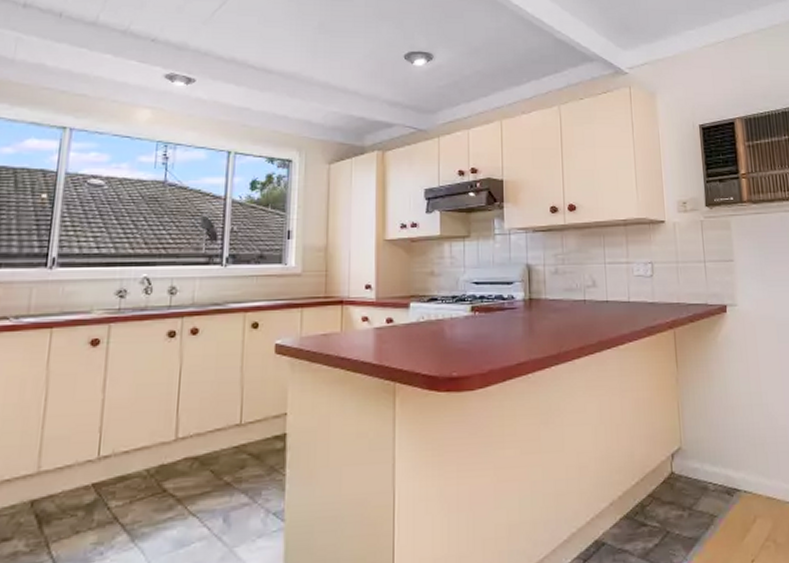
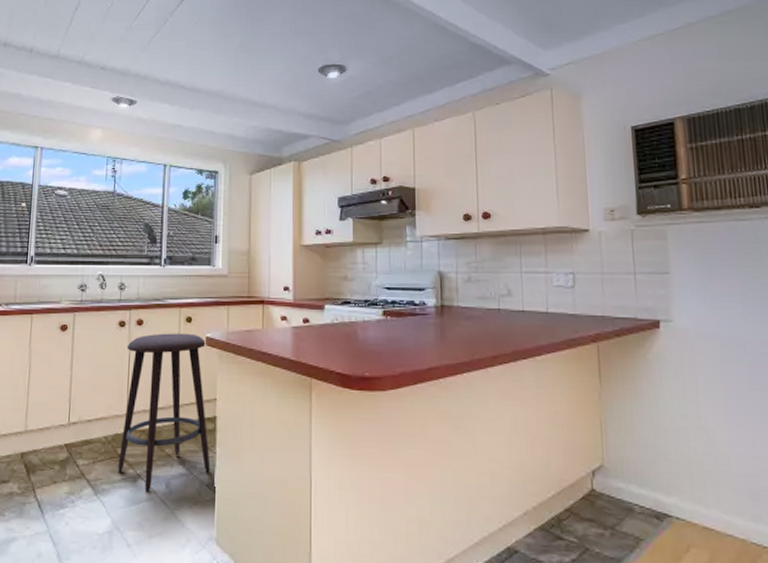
stool: none [162,341,279,531] -> present [118,333,211,493]

